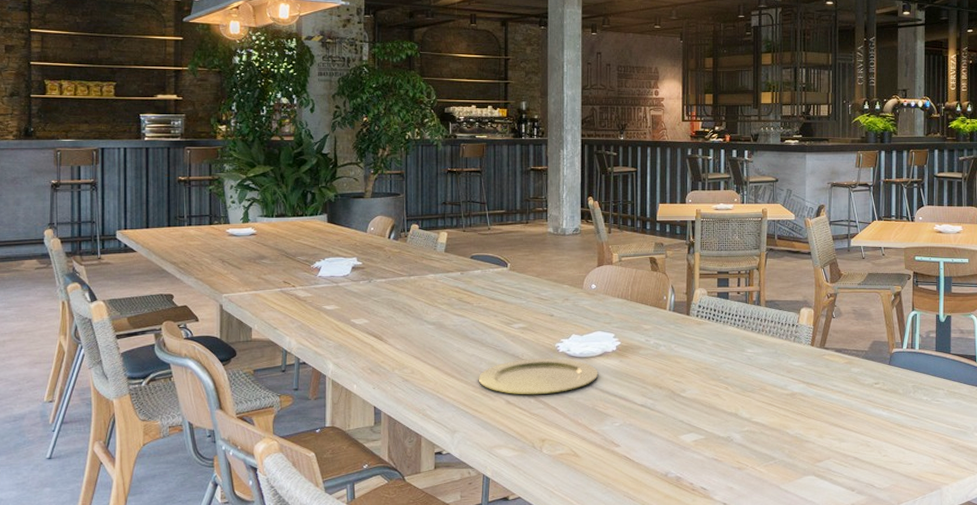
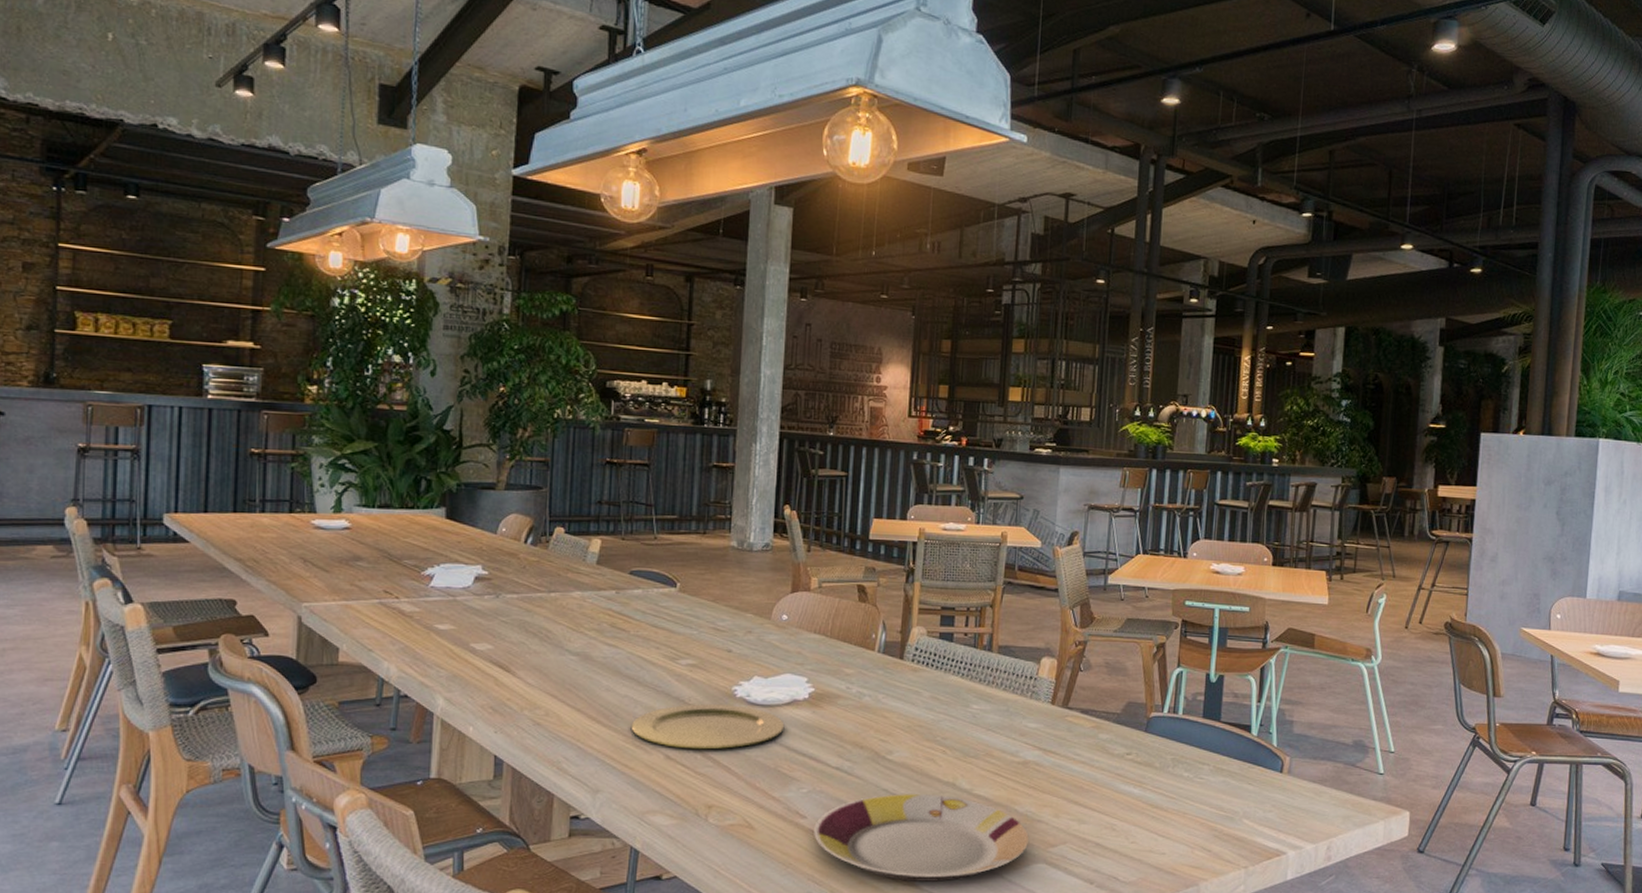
plate: none [627,423,799,494] -> present [814,794,1029,882]

